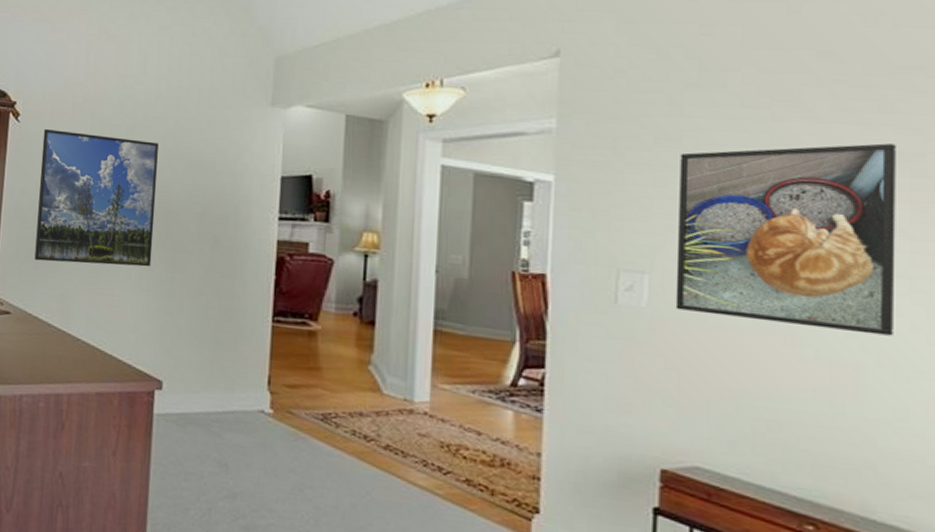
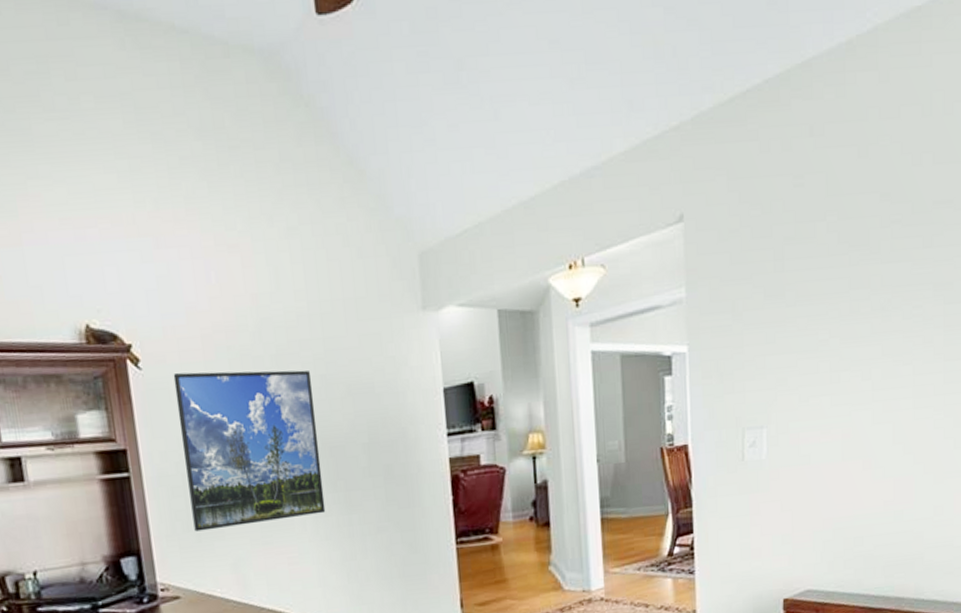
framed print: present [675,143,896,336] -> none [784,276,935,456]

